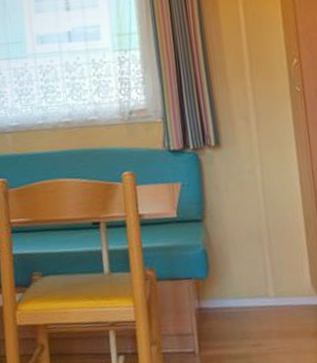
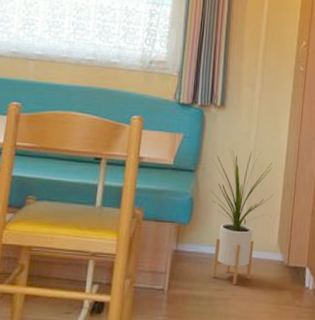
house plant: none [219,187,298,338] -> present [210,148,275,285]

